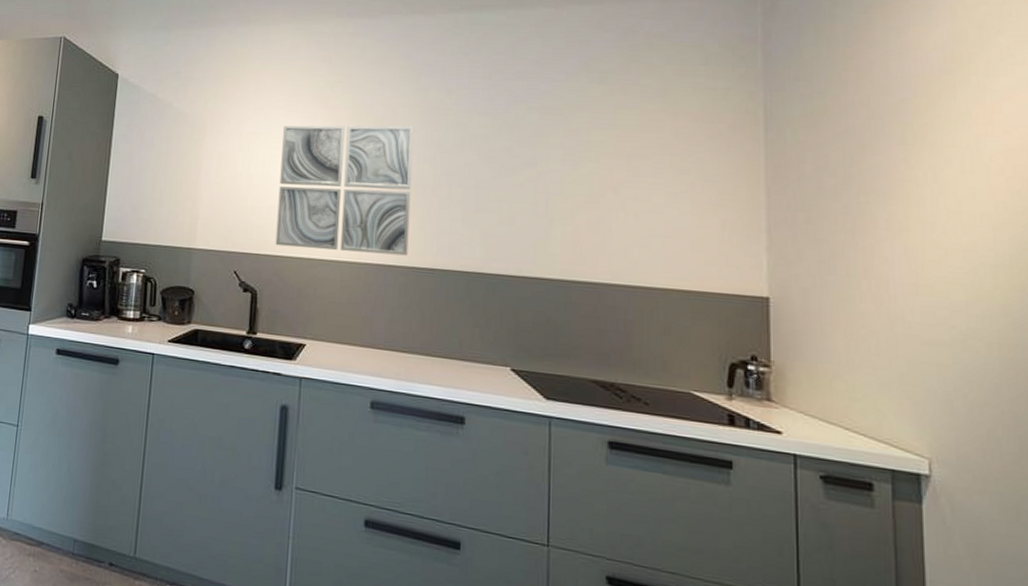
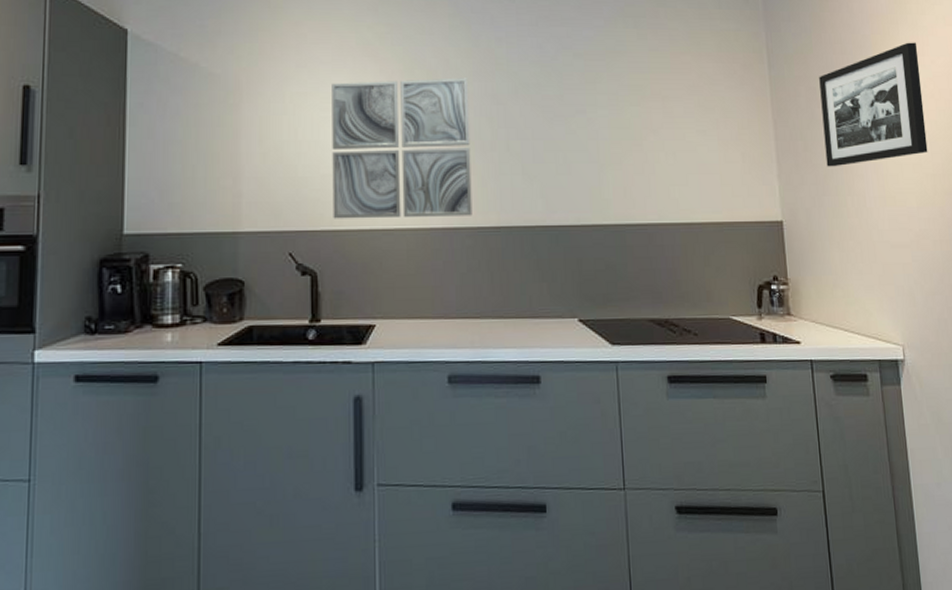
picture frame: none [833,108,989,245] -> present [819,42,928,167]

